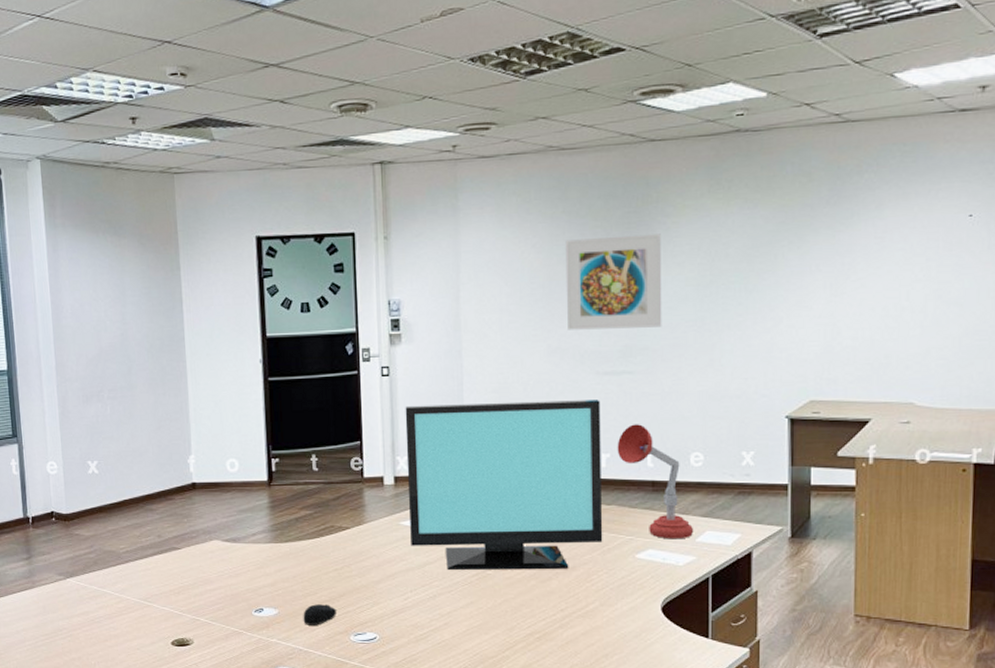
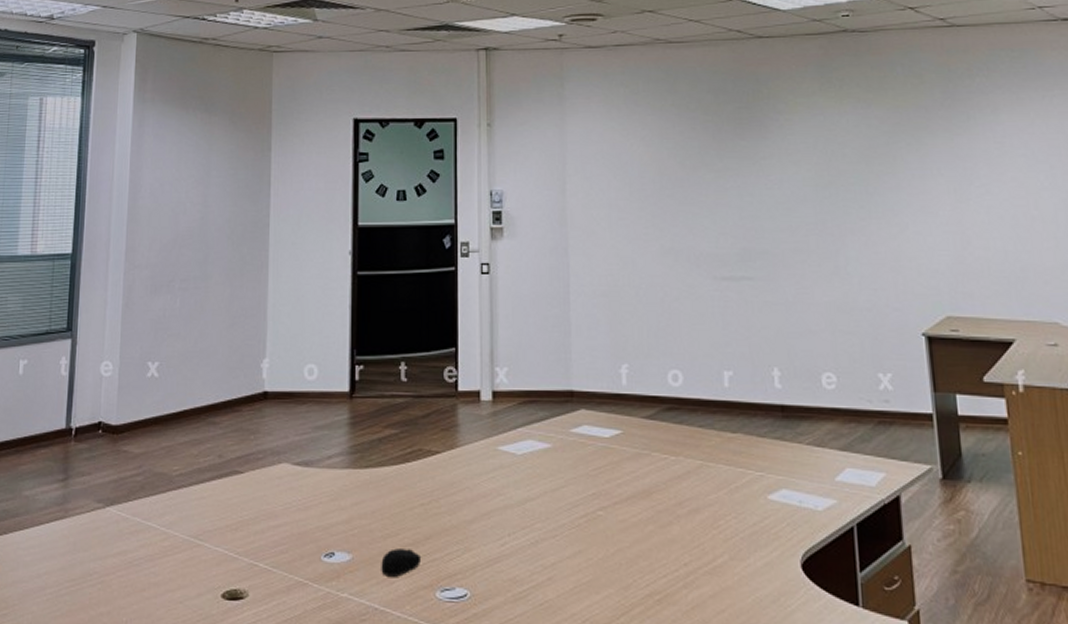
monitor: present [405,400,603,570] -> none [506,307,730,512]
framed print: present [565,234,662,330] -> none [676,131,782,230]
desk lamp: present [617,424,694,540] -> none [740,337,833,478]

